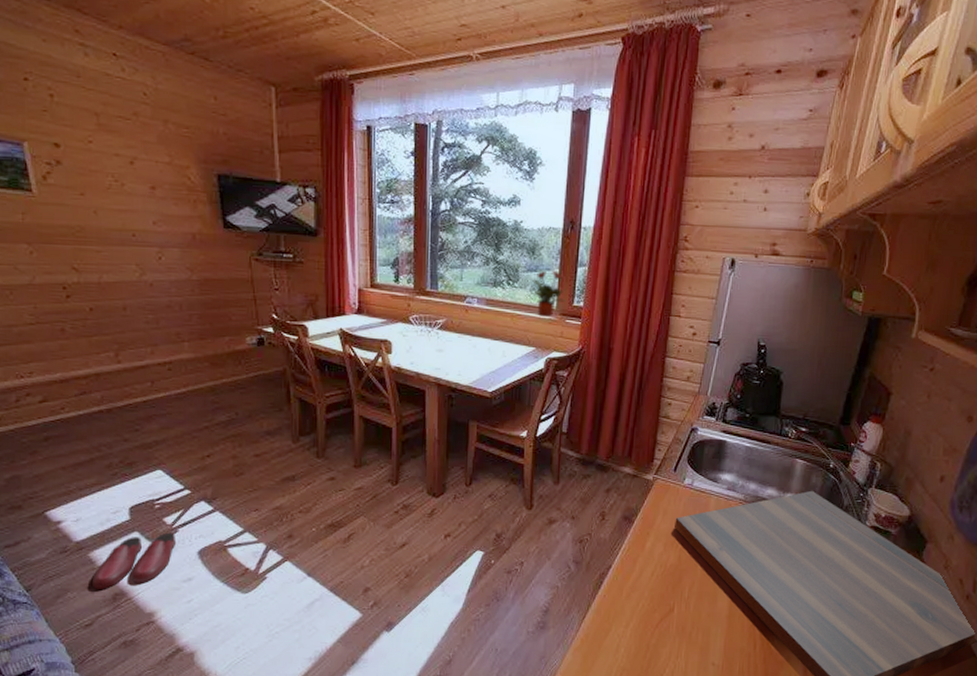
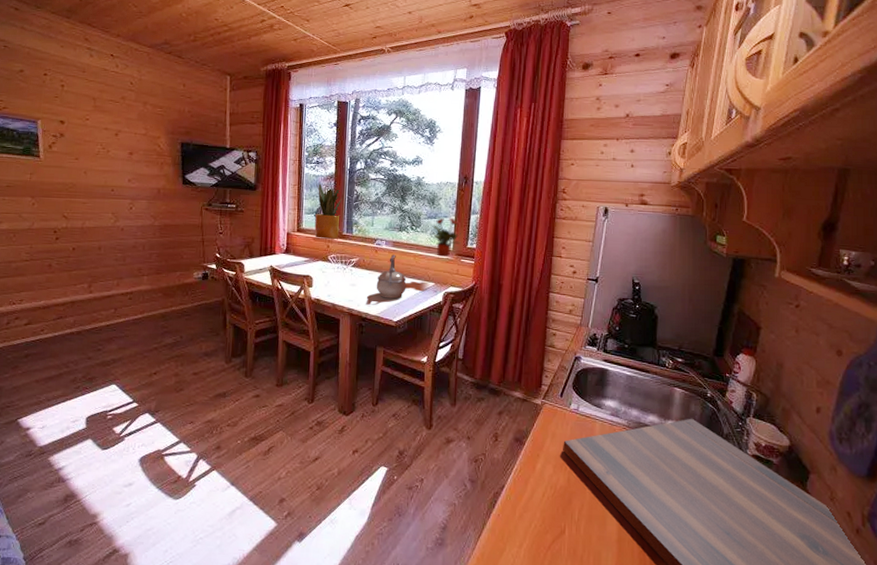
slippers: present [93,532,177,590] -> none [49,440,122,492]
planter: none [390,225,425,296] -> present [314,181,343,239]
kettle: none [467,314,503,366] -> present [376,254,407,299]

